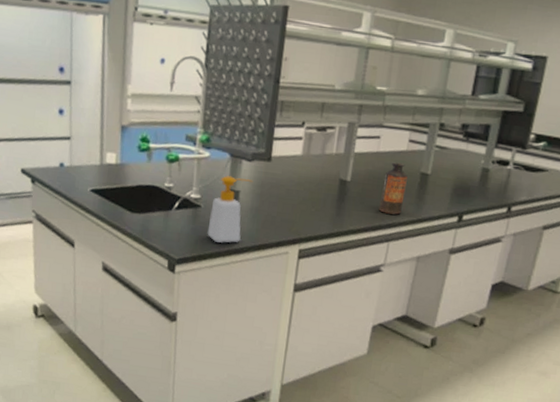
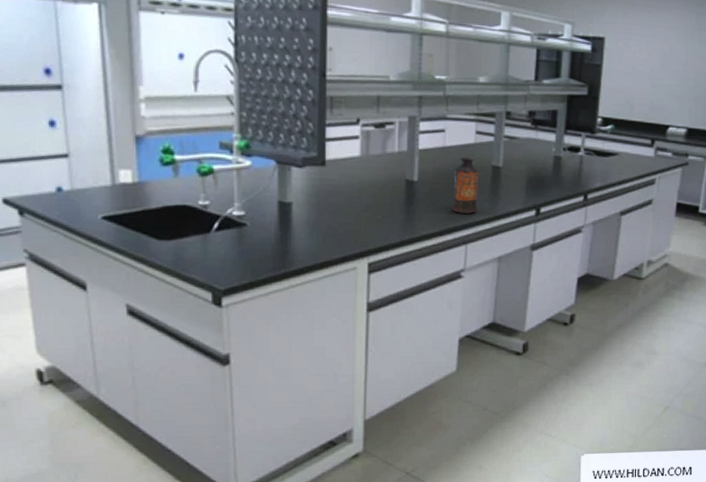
soap bottle: present [207,175,253,243] -> none [257,186,307,265]

